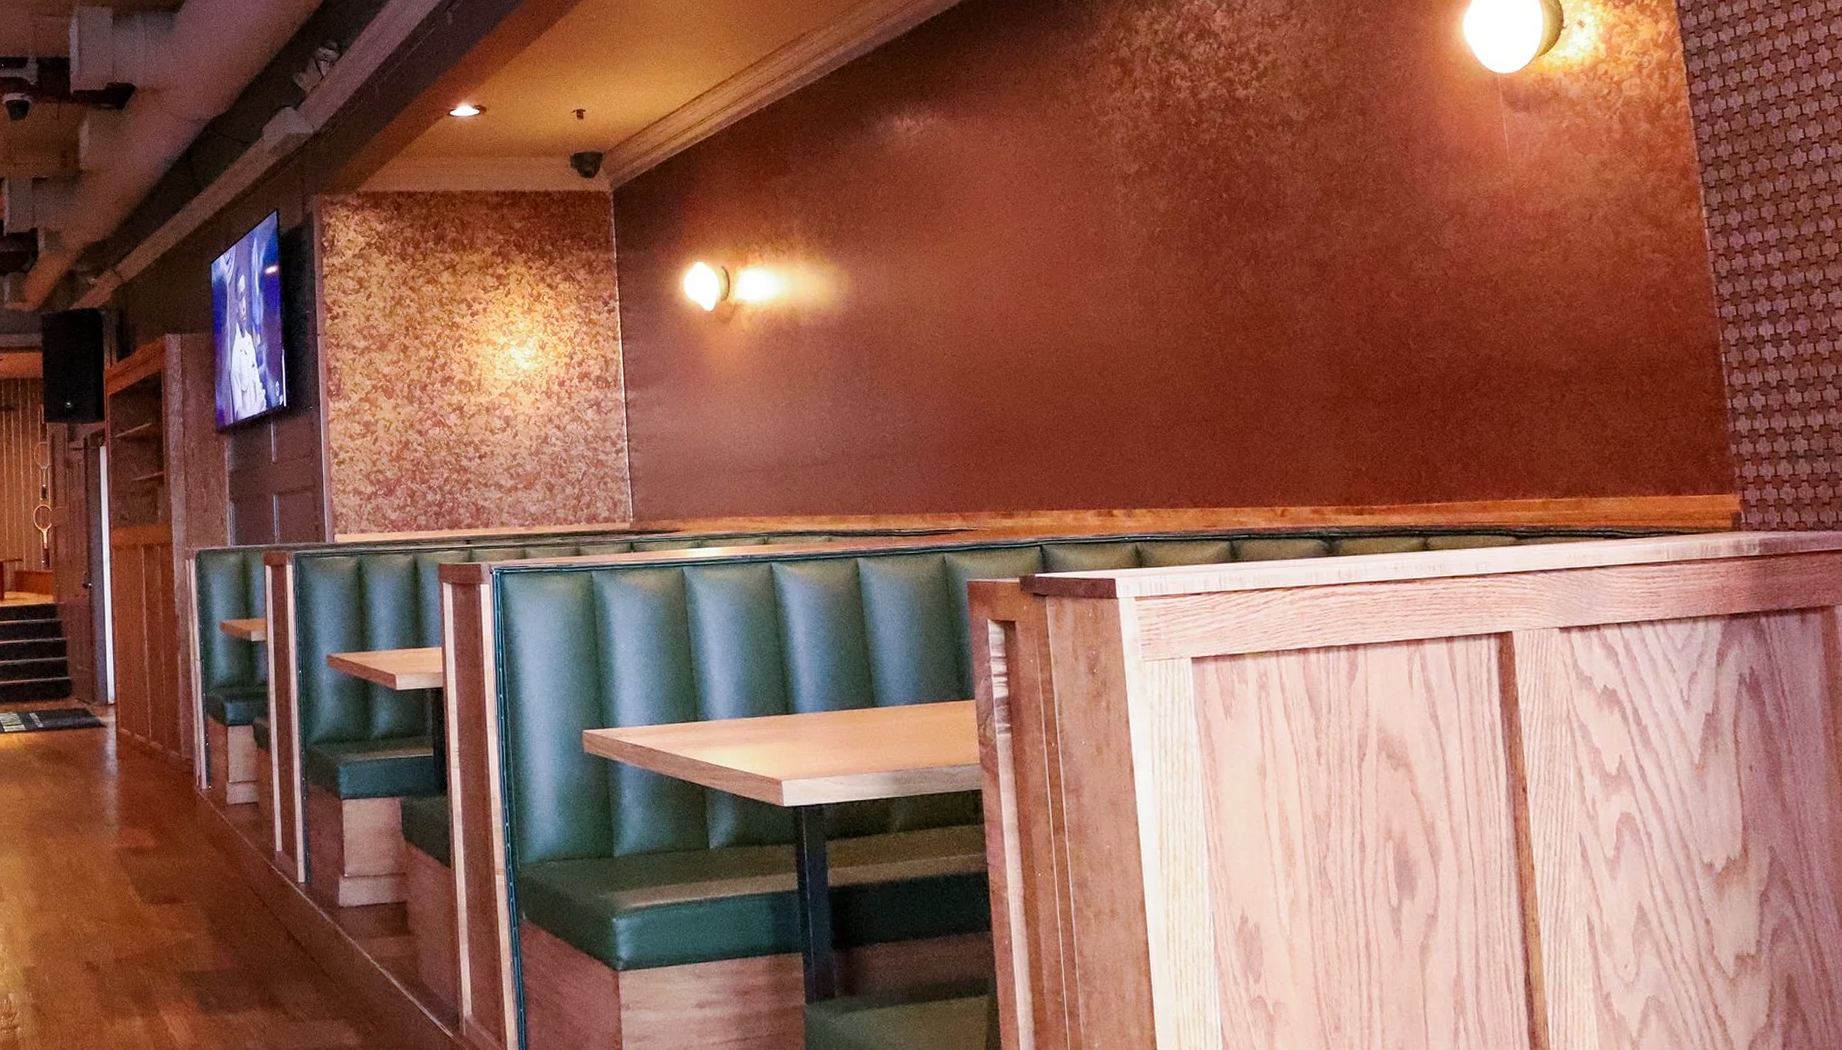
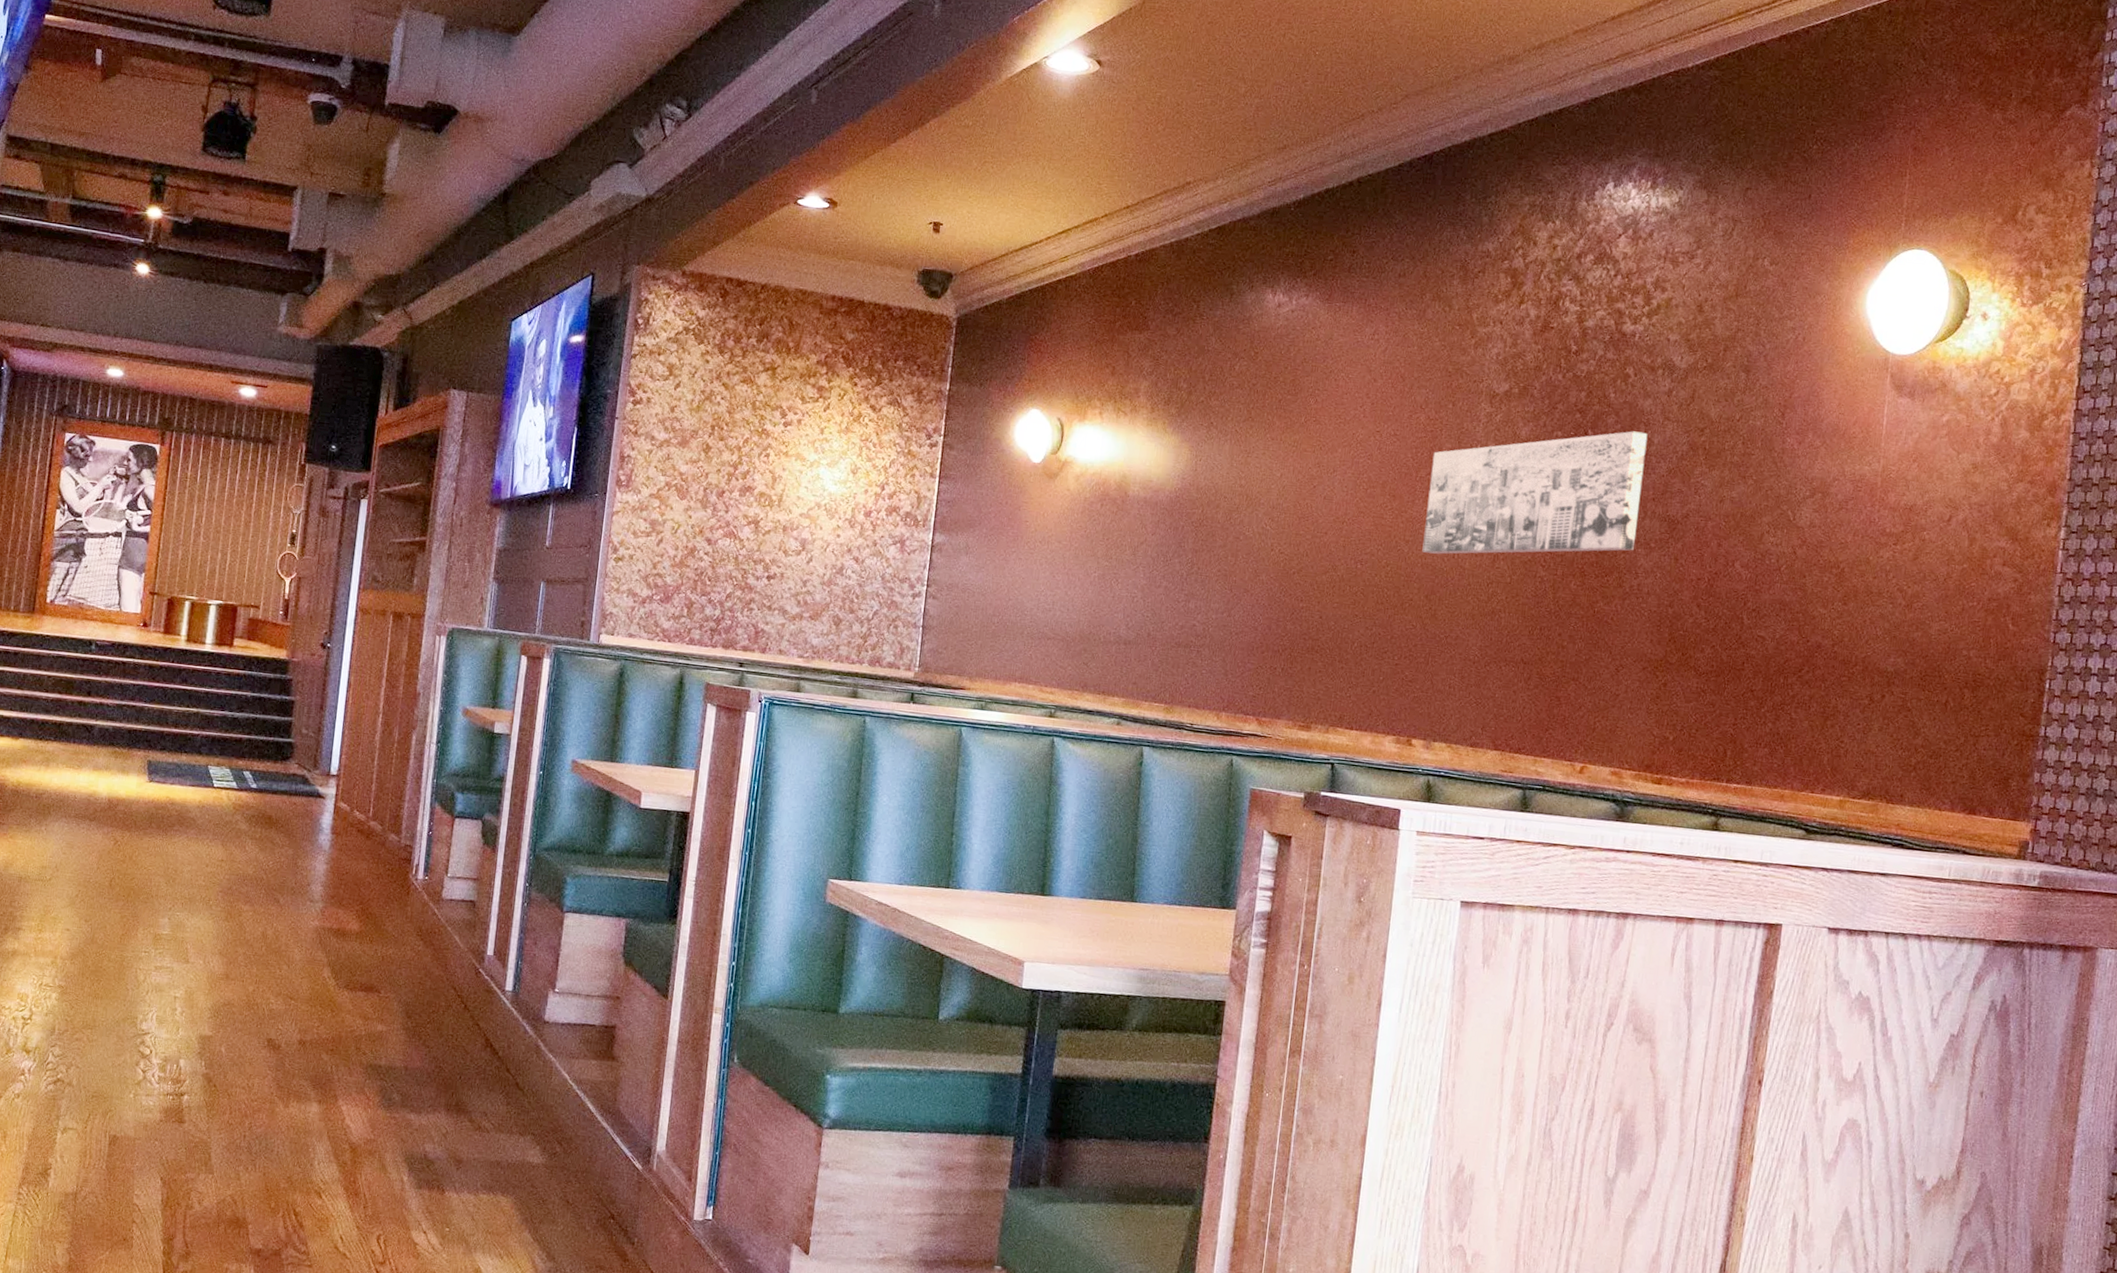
wall art: none [1079,186,1289,333] -> present [1422,431,1648,554]

